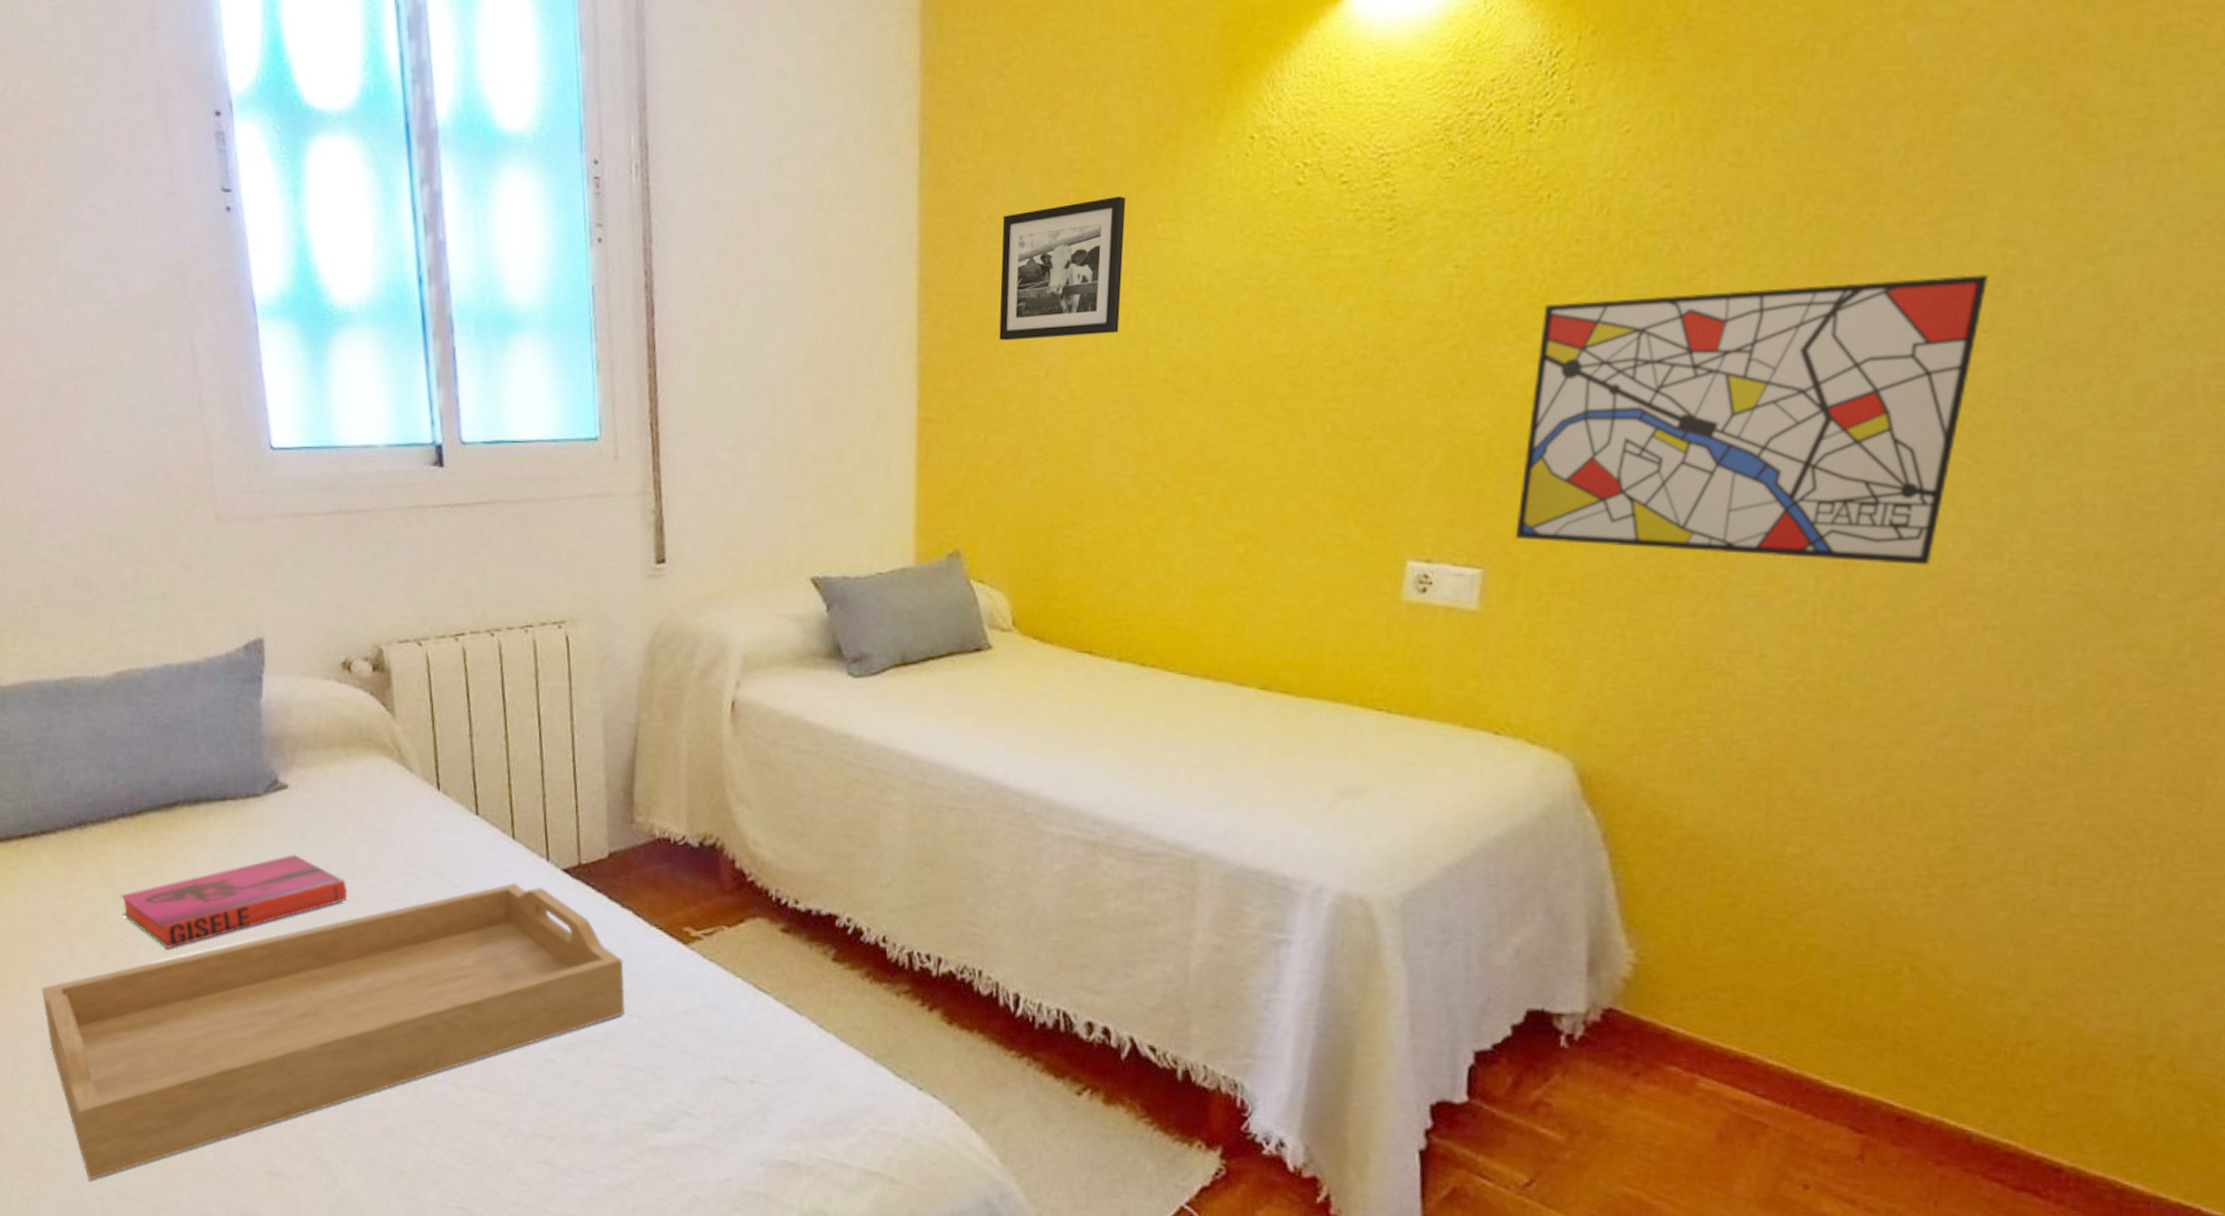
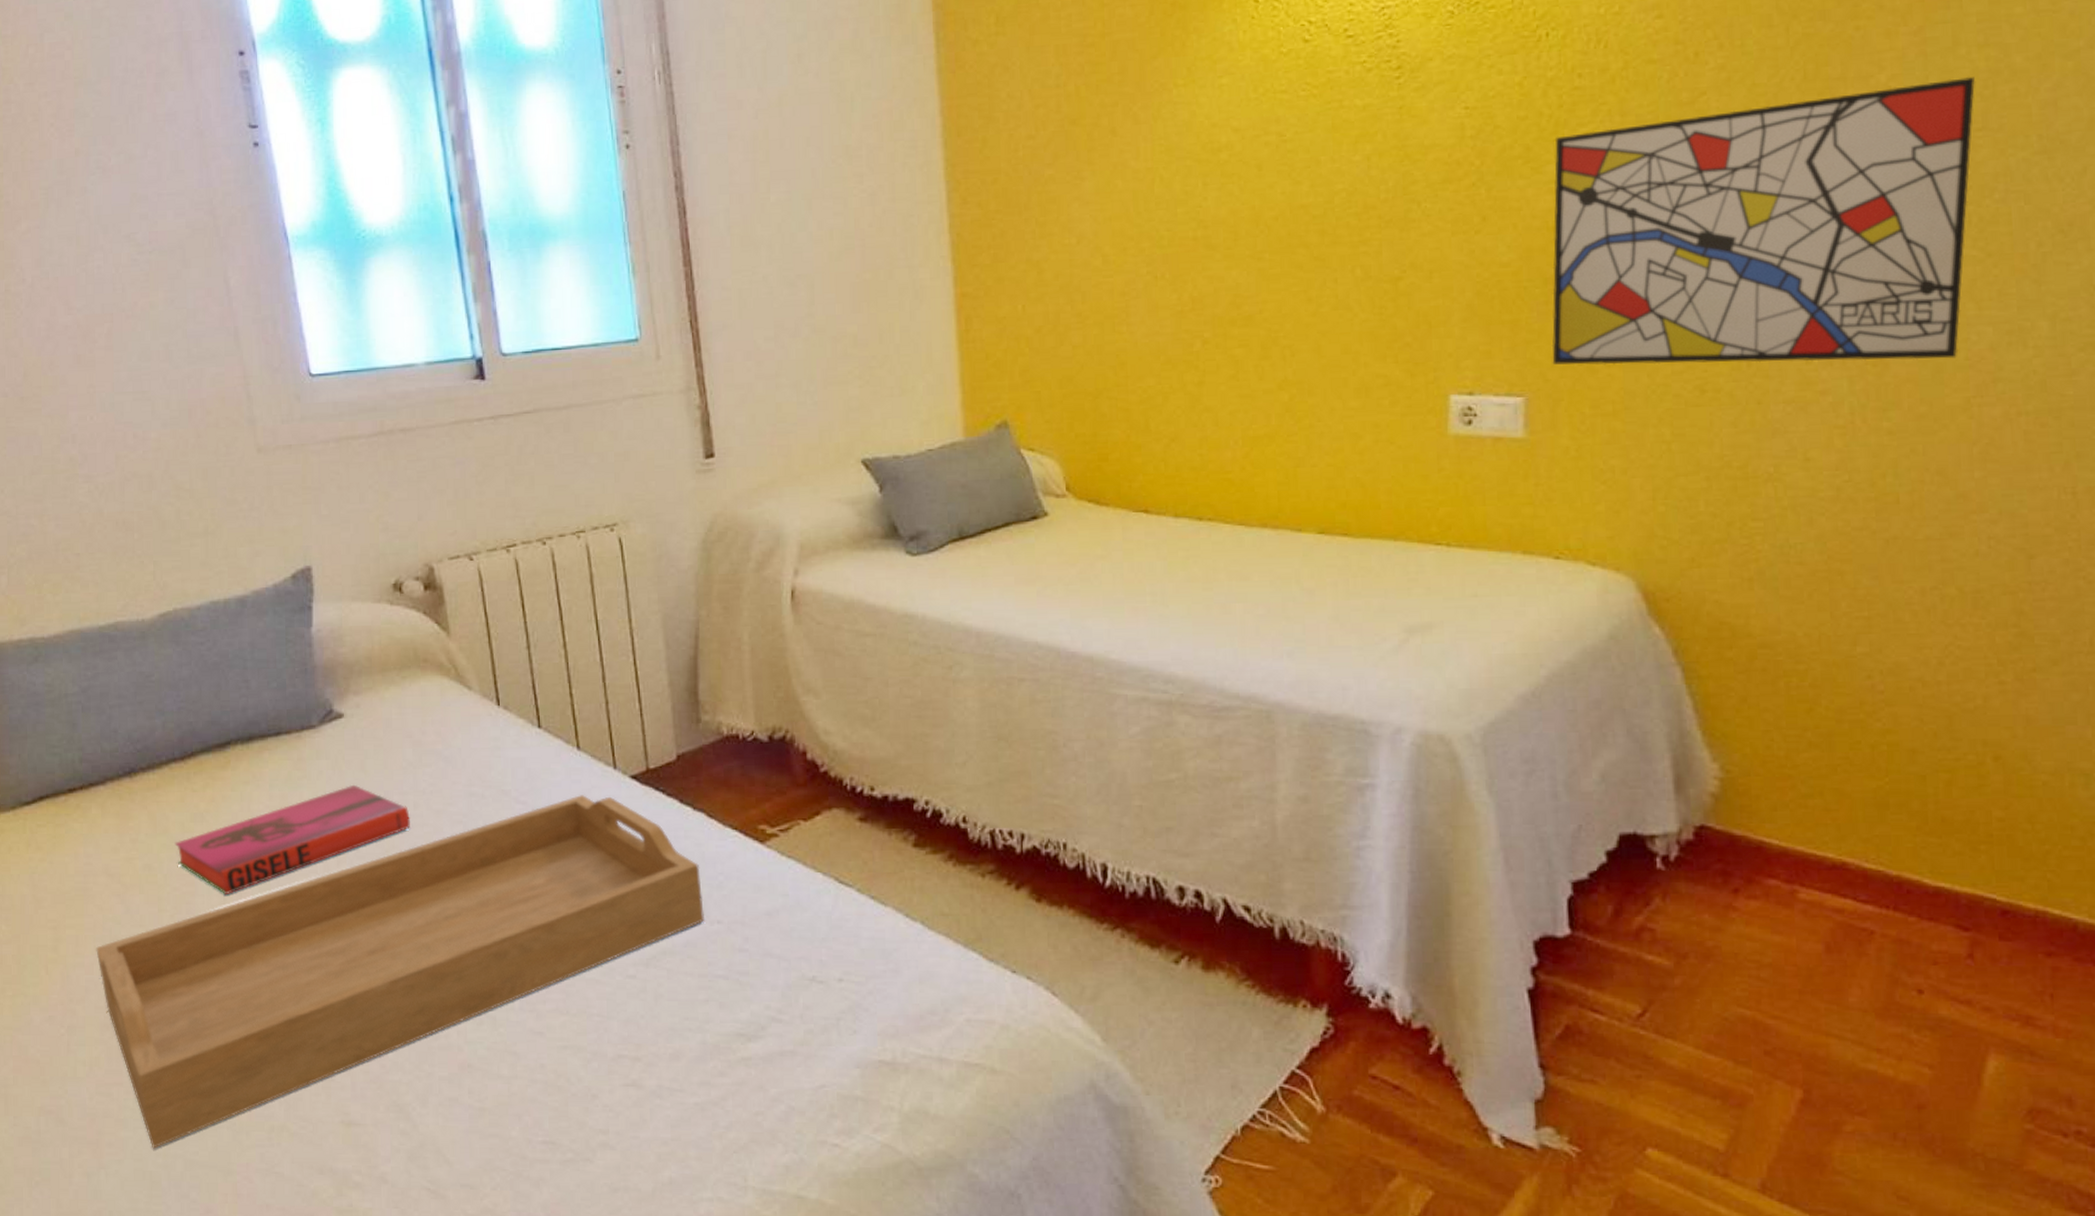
picture frame: present [999,196,1127,341] -> none [1022,65,1145,213]

